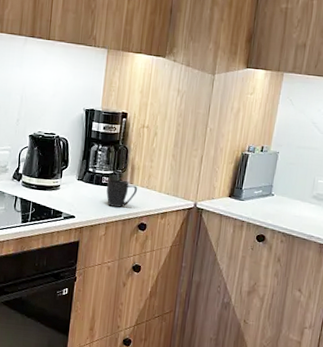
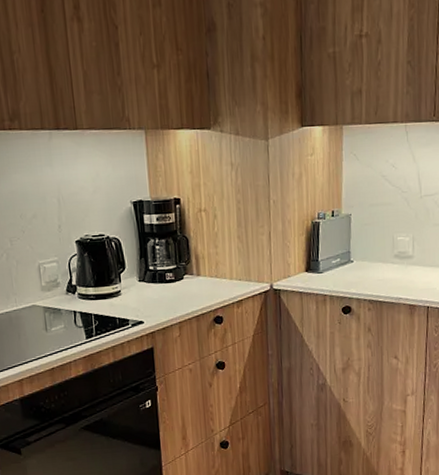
mug: present [106,179,138,207] -> none [171,273,207,304]

